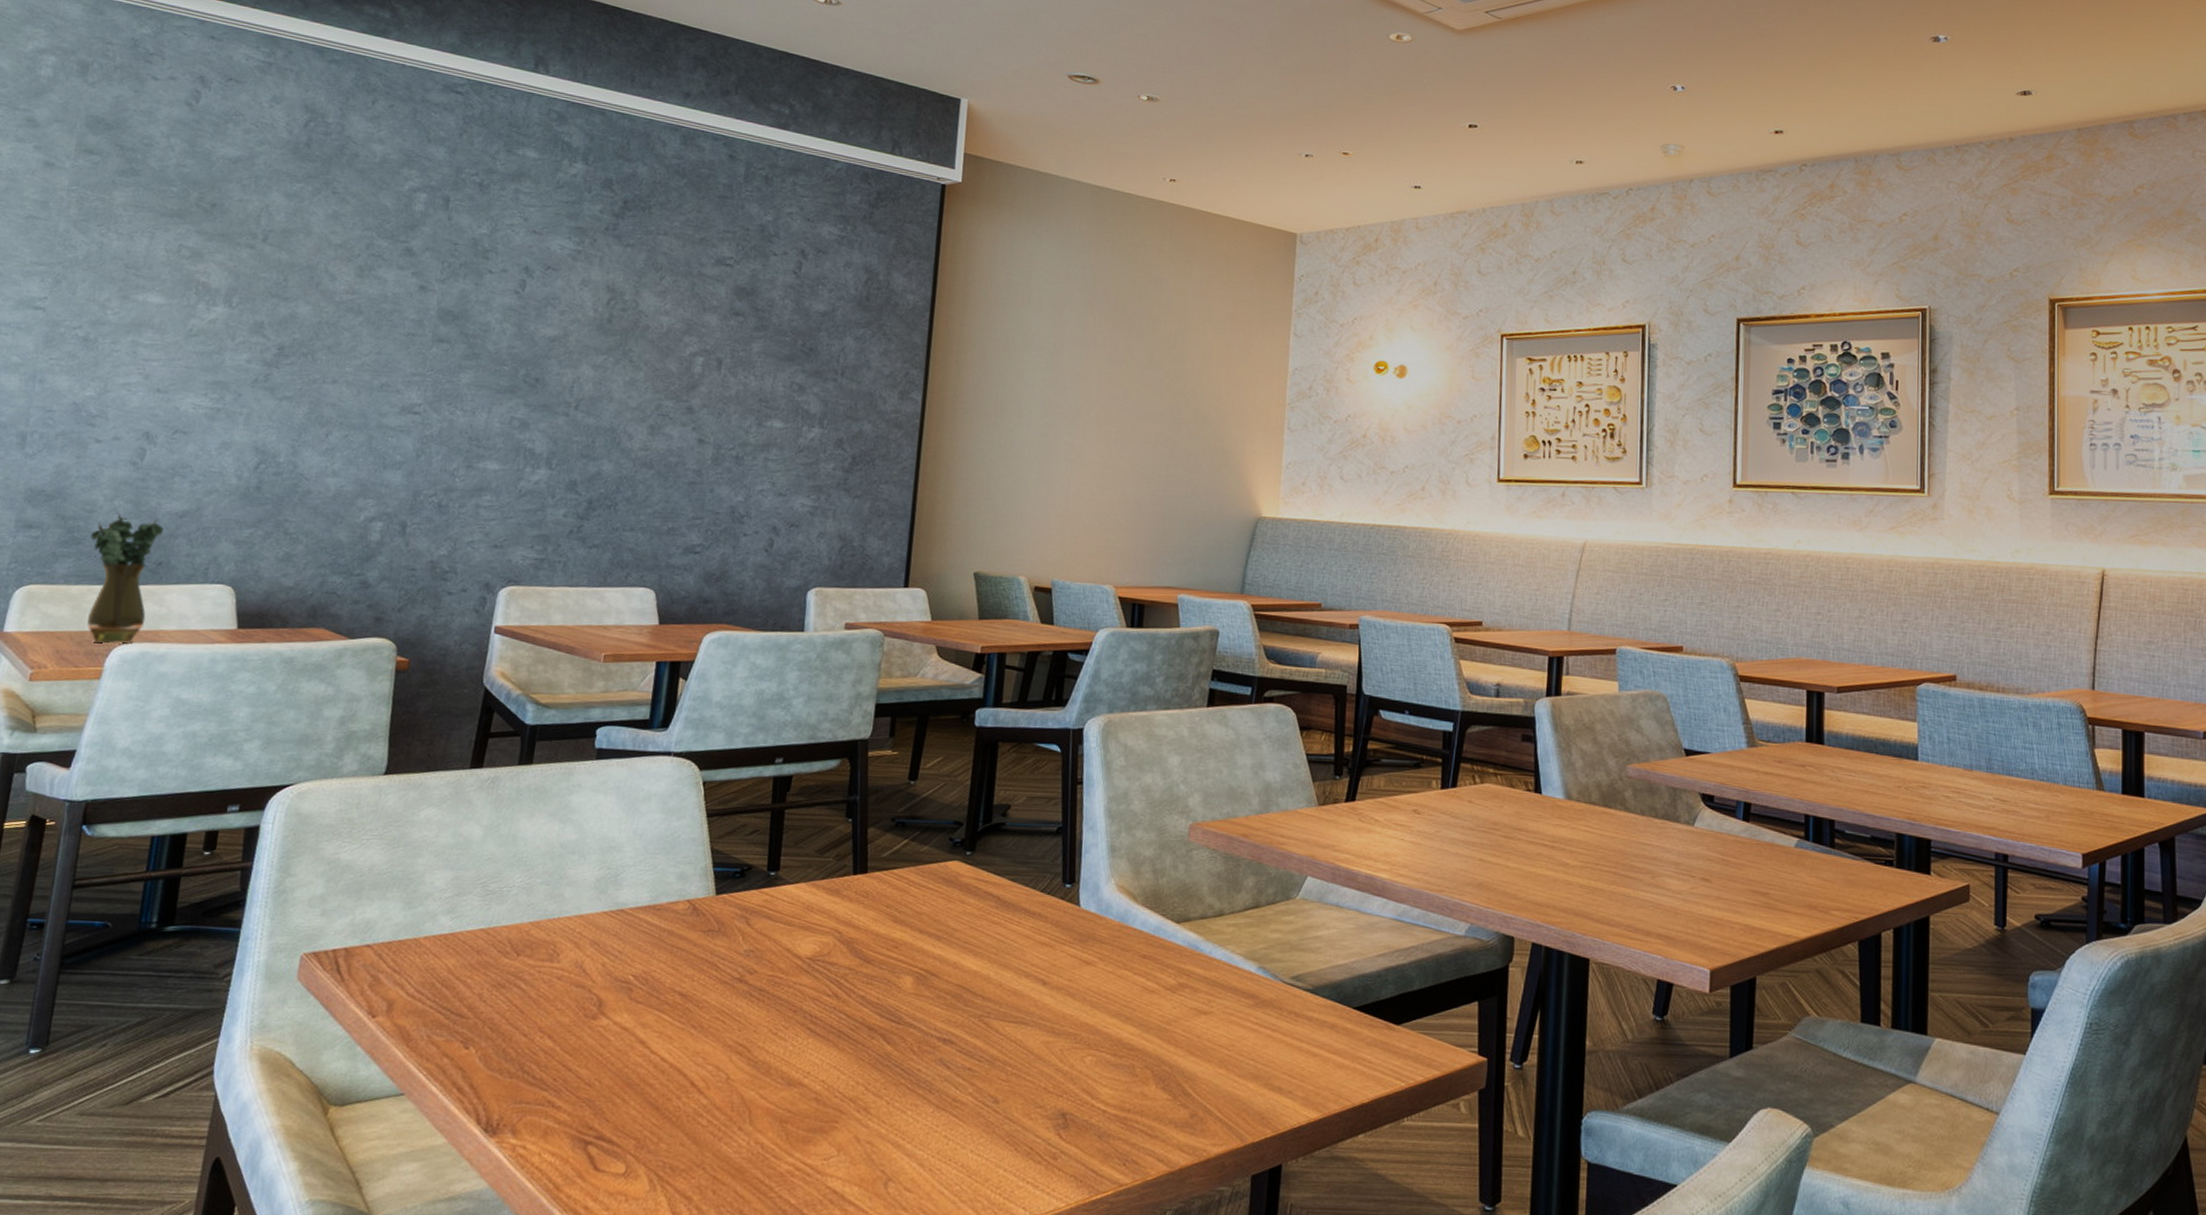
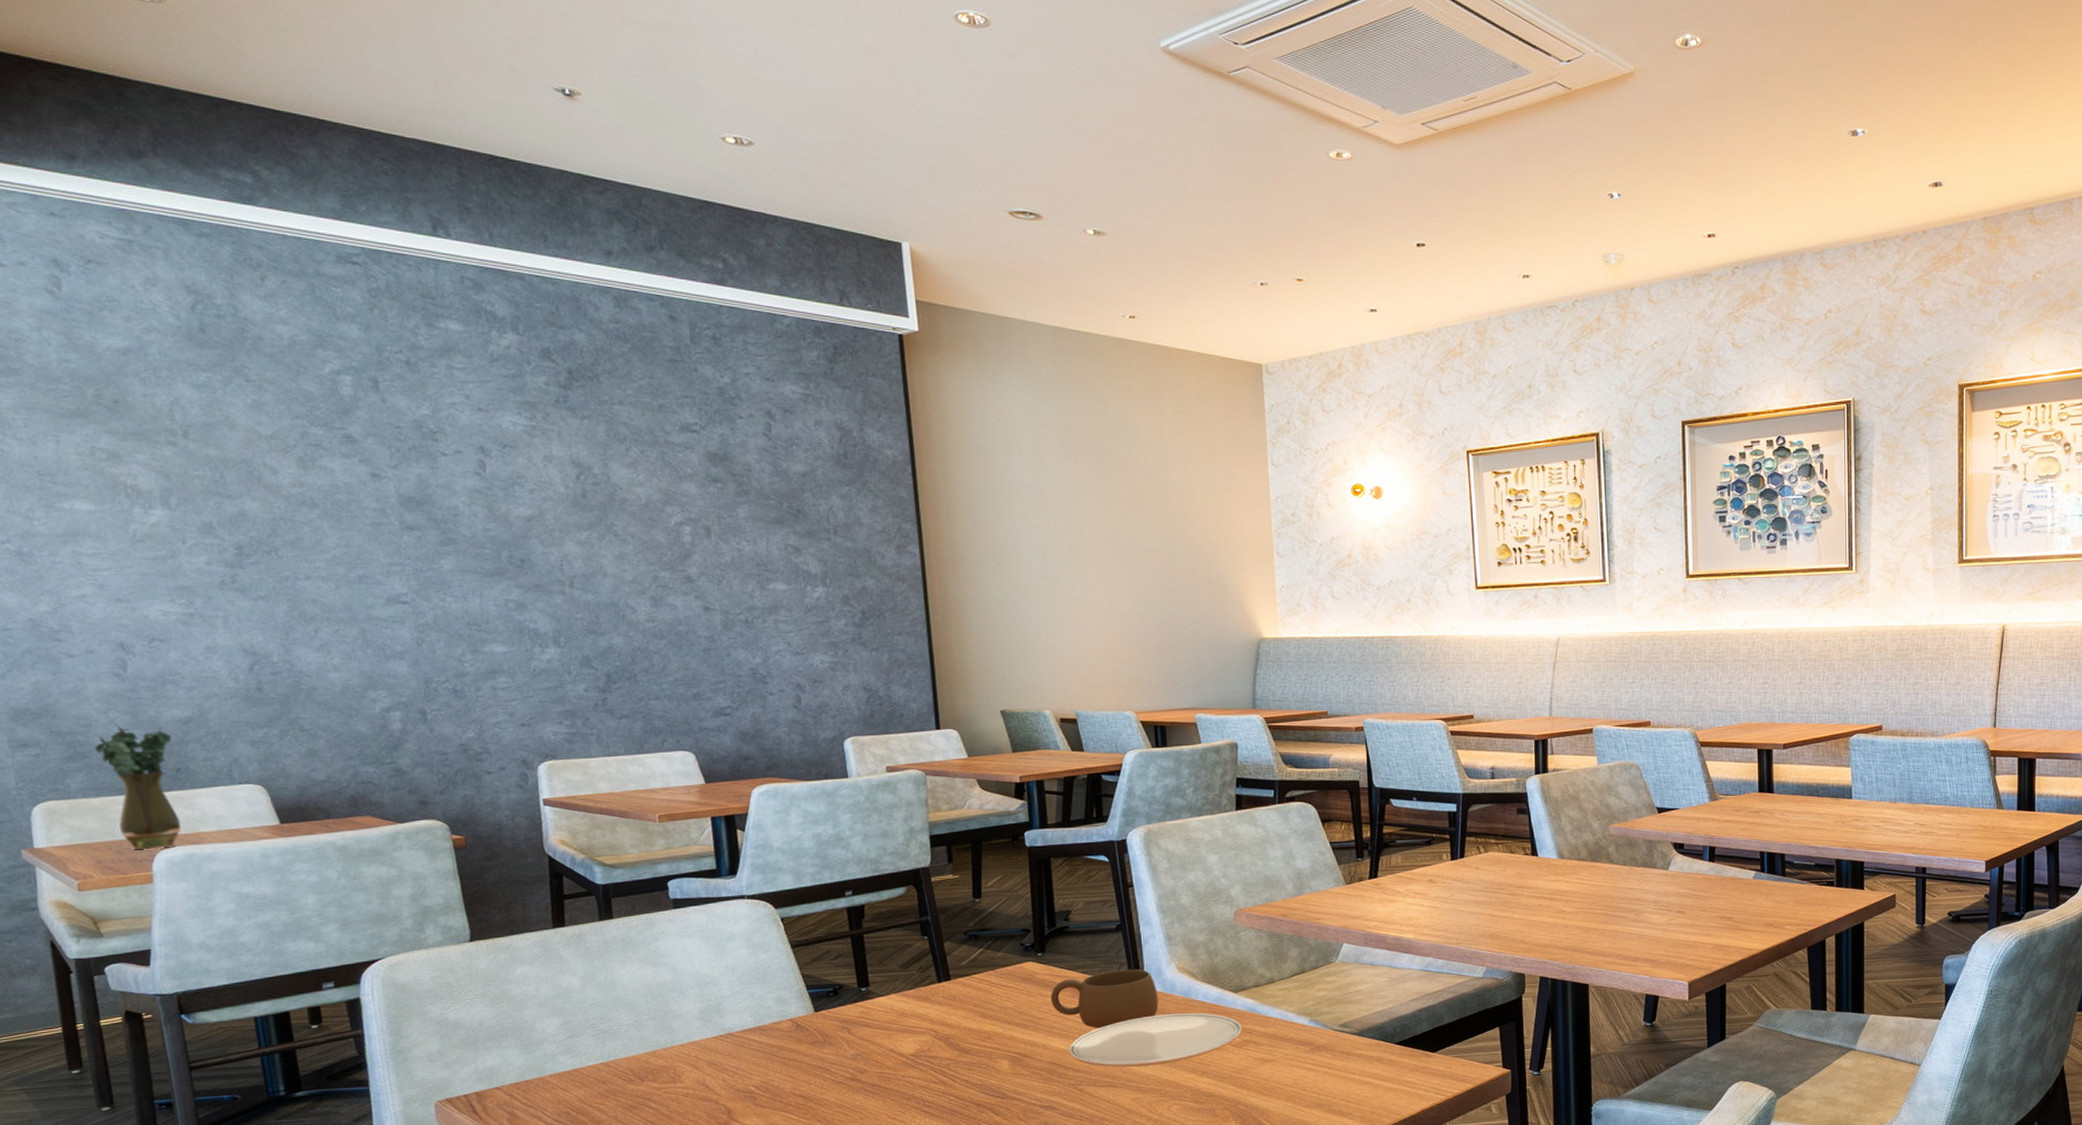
cup: none [971,881,1091,950] -> present [1050,969,1158,1028]
plate: none [981,940,1179,1003] -> present [1069,1012,1242,1068]

